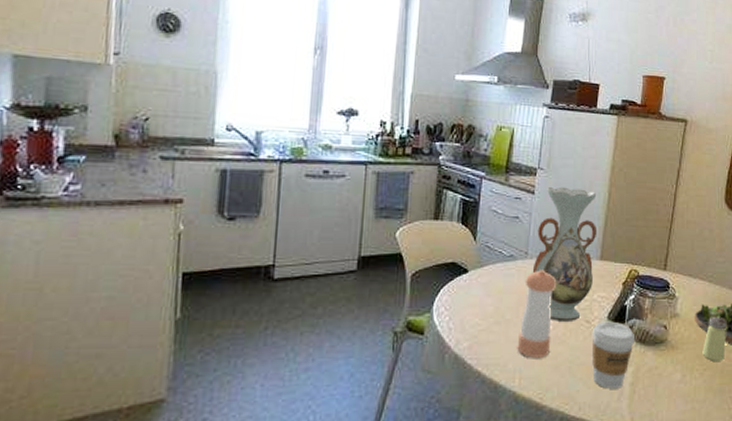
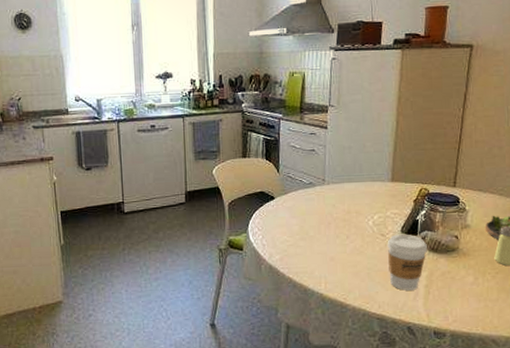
pepper shaker: present [517,270,557,358] -> none [321,193,353,266]
vase: present [532,186,598,323] -> none [330,120,388,237]

